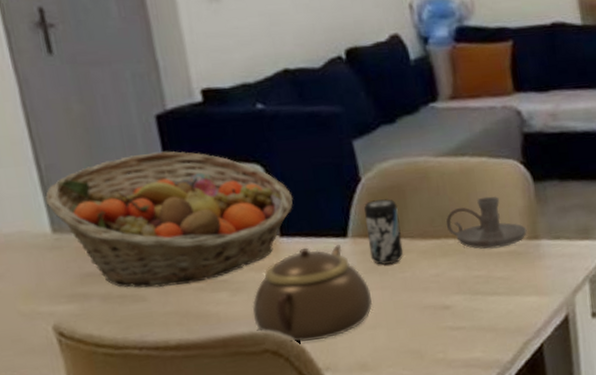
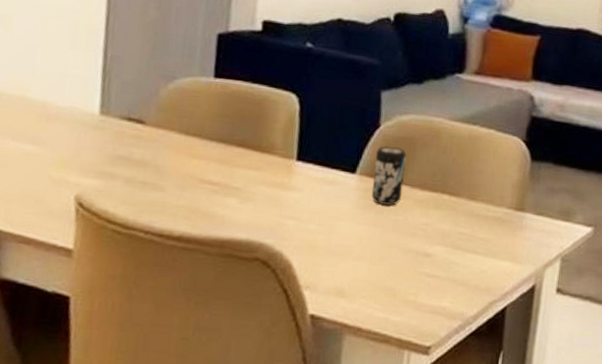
fruit basket: present [45,151,293,288] -> none [102,63,317,185]
teapot: present [252,245,373,342] -> none [253,174,364,260]
candle holder: present [445,195,527,249] -> none [445,164,516,213]

